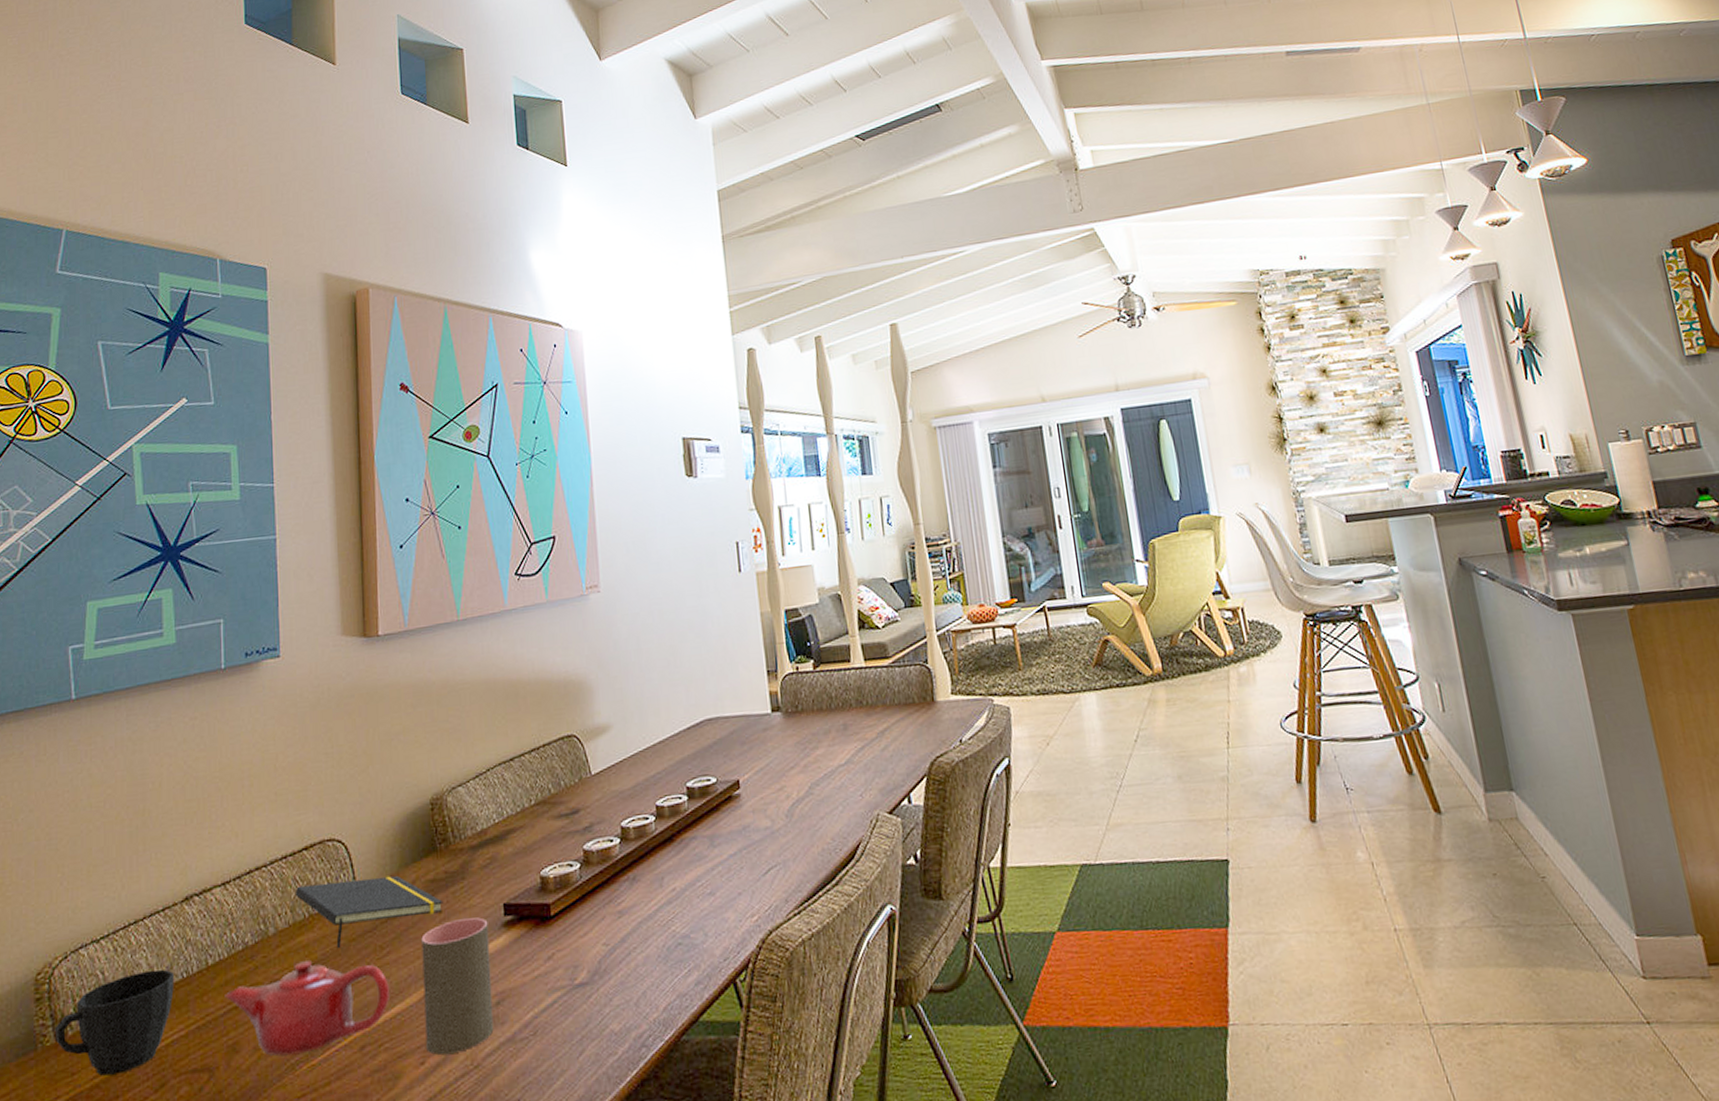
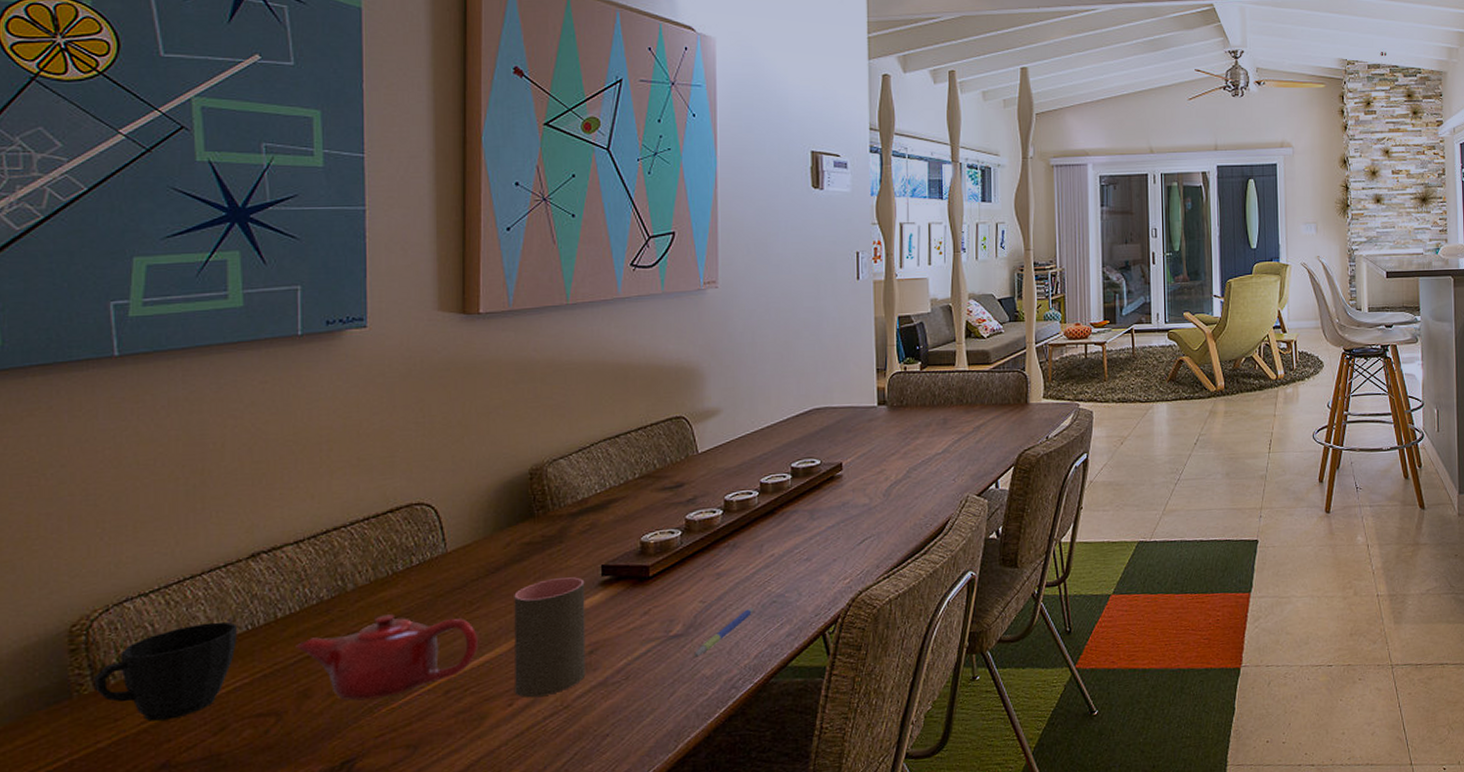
notepad: present [295,876,444,948] -> none [377,538,539,603]
pen: none [601,950,660,1010] -> present [694,607,755,657]

